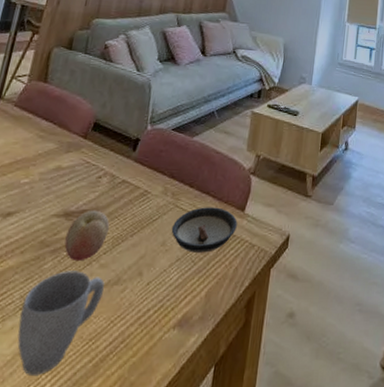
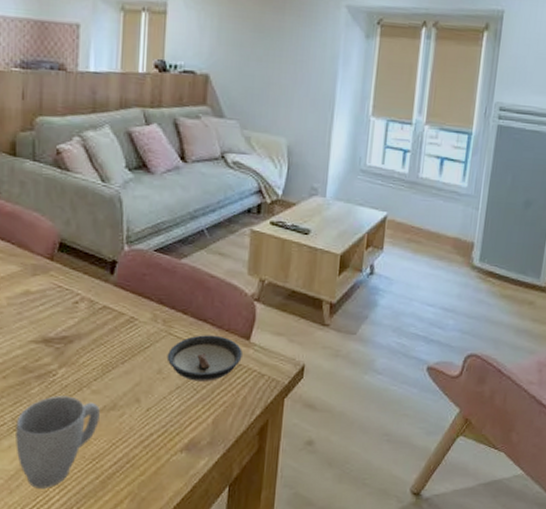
fruit: present [64,210,110,260] -> none [49,336,96,386]

